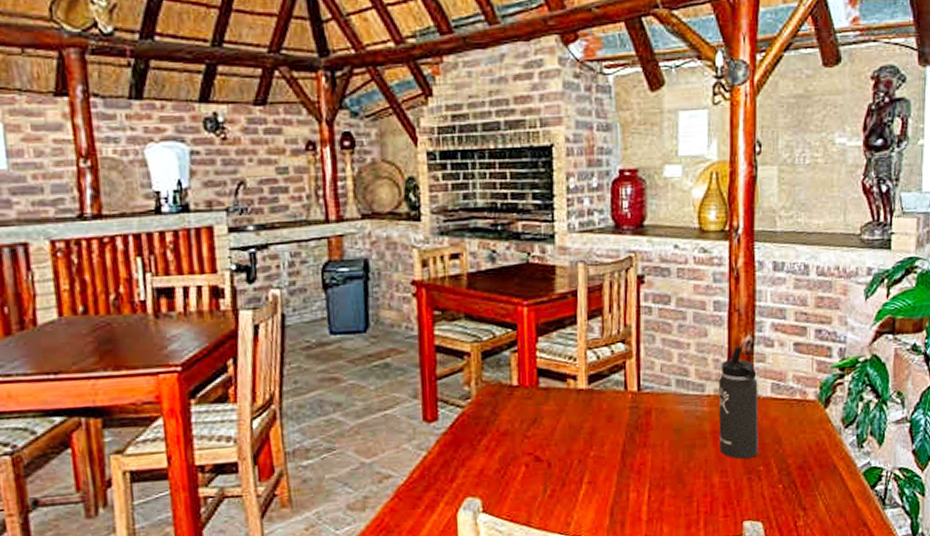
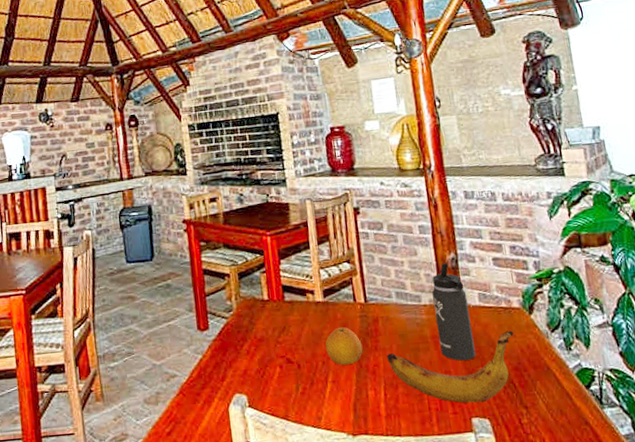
fruit: none [584,419,629,464] -> present [325,326,363,365]
banana: none [656,426,805,506] -> present [387,330,515,403]

